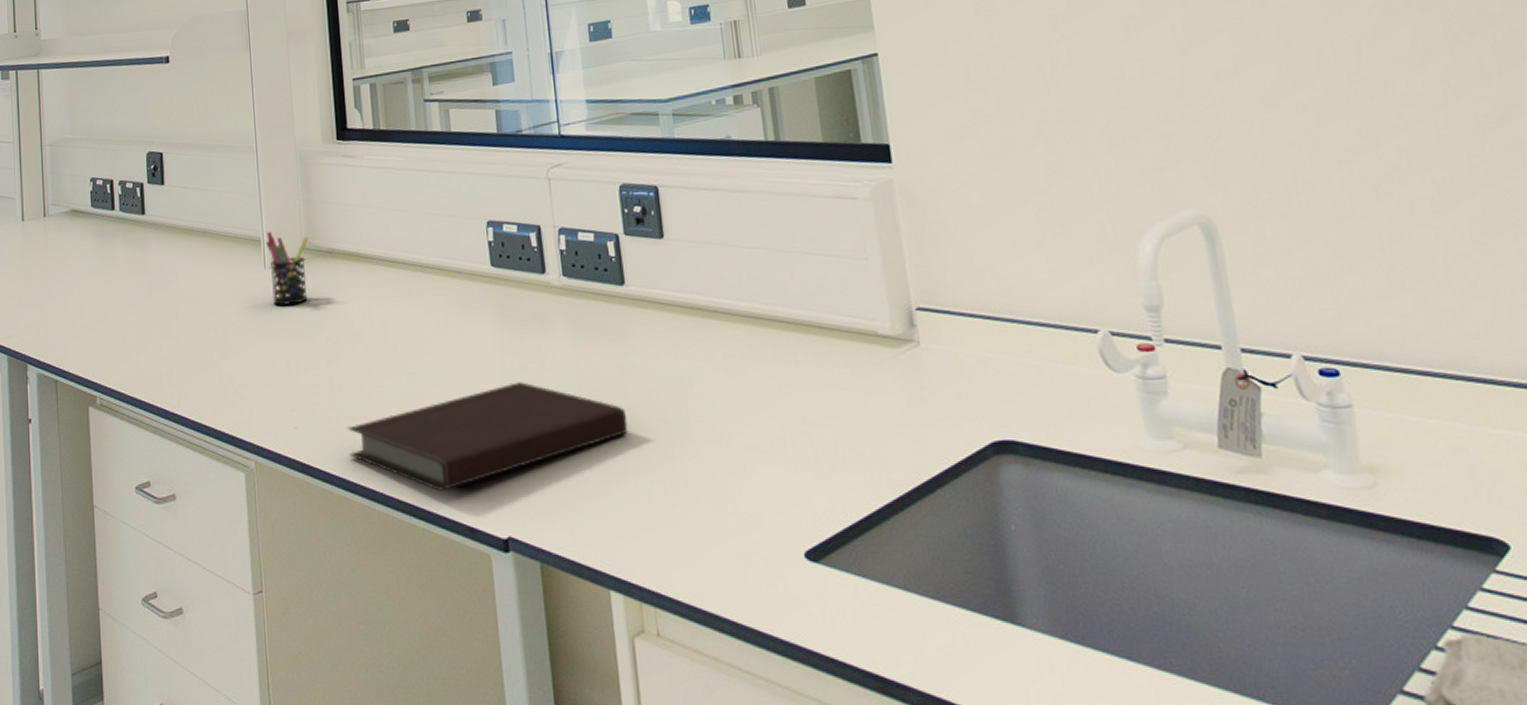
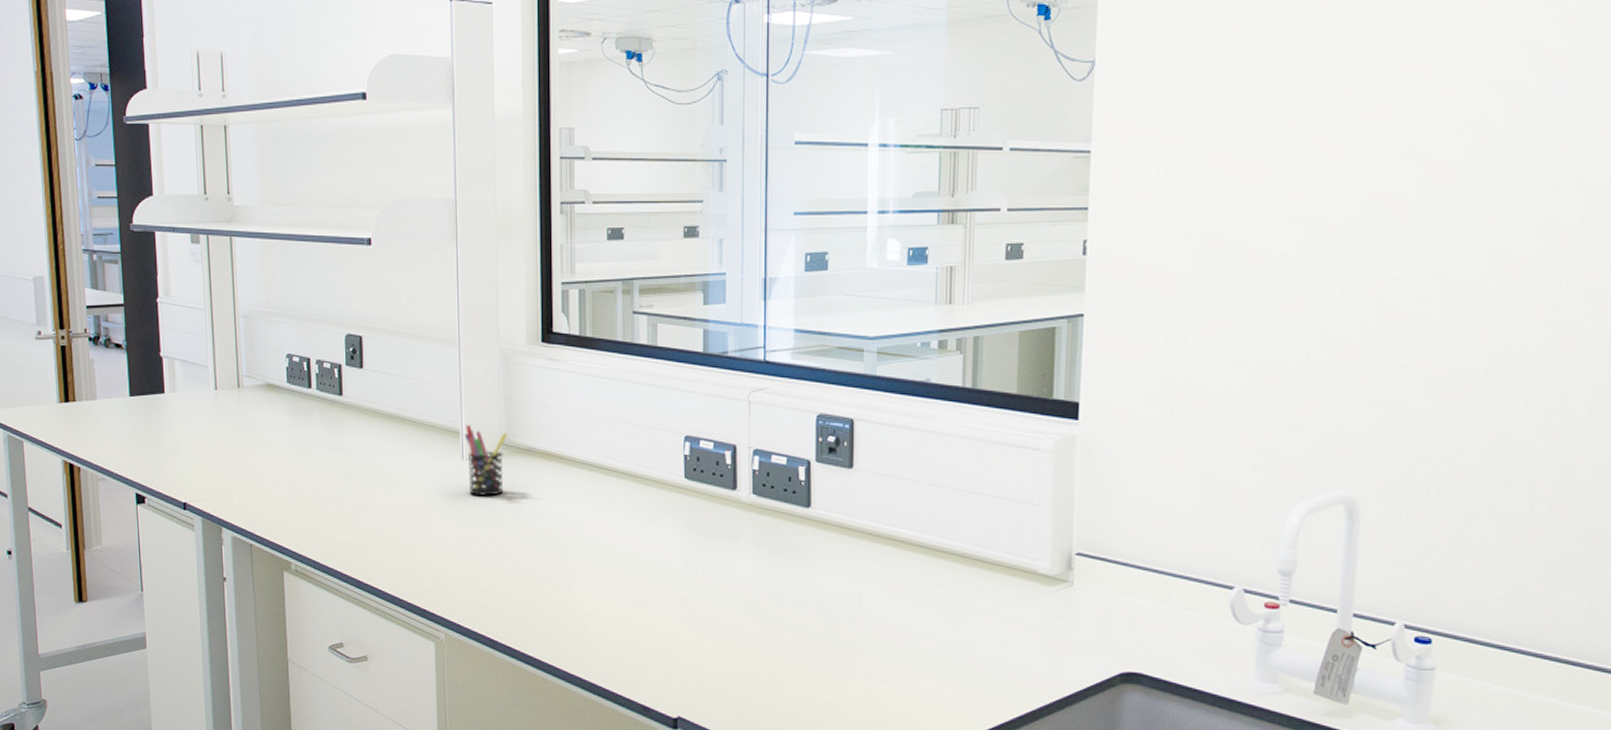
notebook: present [347,382,628,491] -> none [535,585,798,673]

